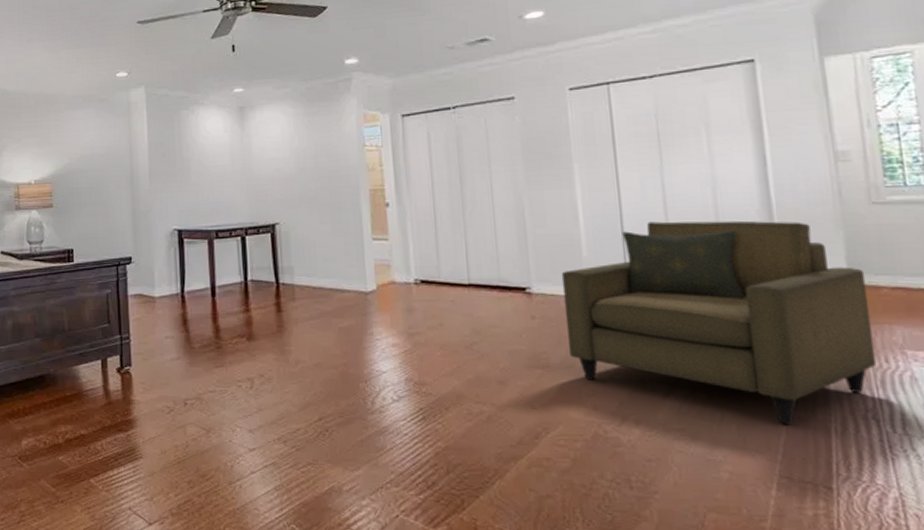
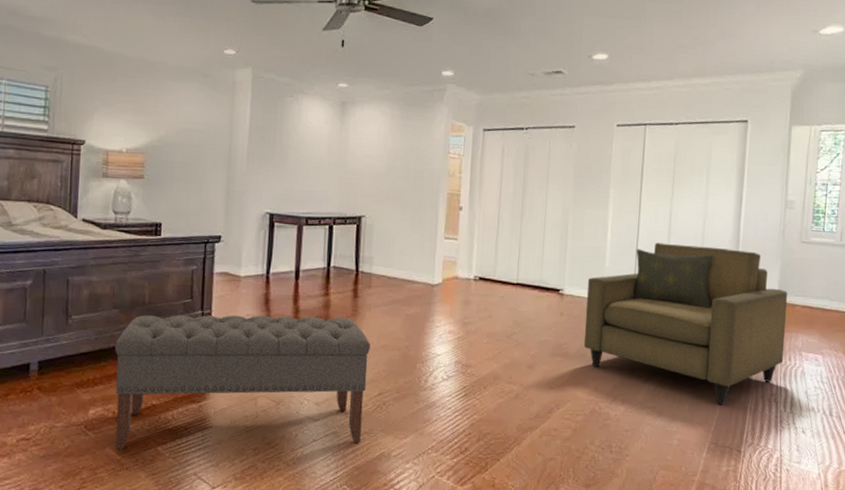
bench: none [41,335,305,482] -> present [115,315,370,450]

